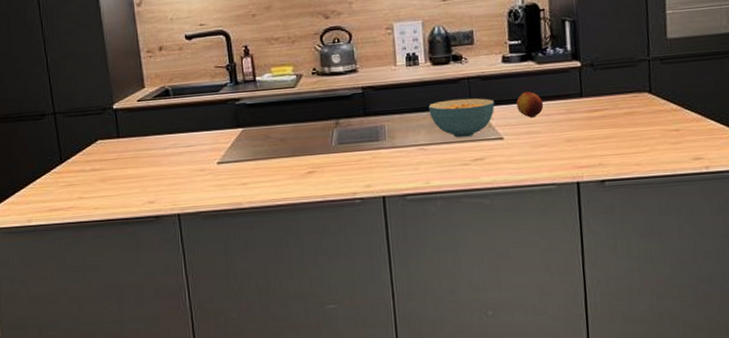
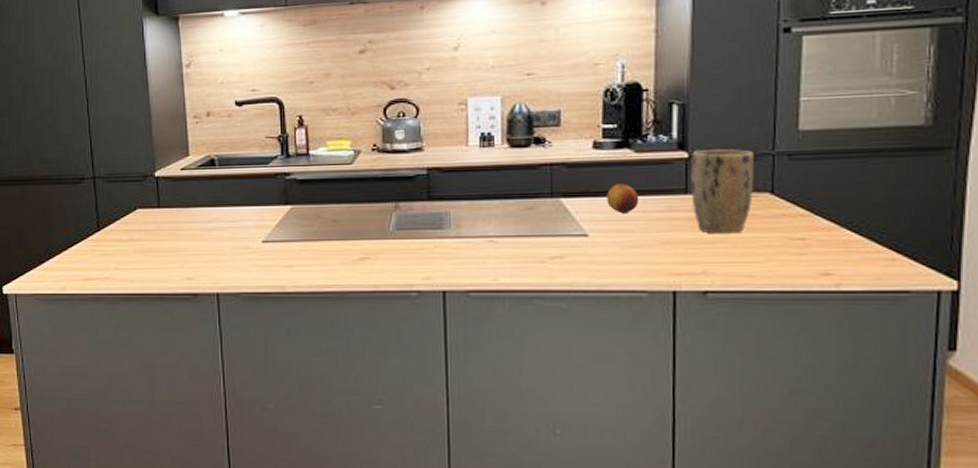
cereal bowl: present [428,98,495,138] -> none [502,187,581,232]
plant pot: none [583,57,635,131] -> present [690,149,754,234]

